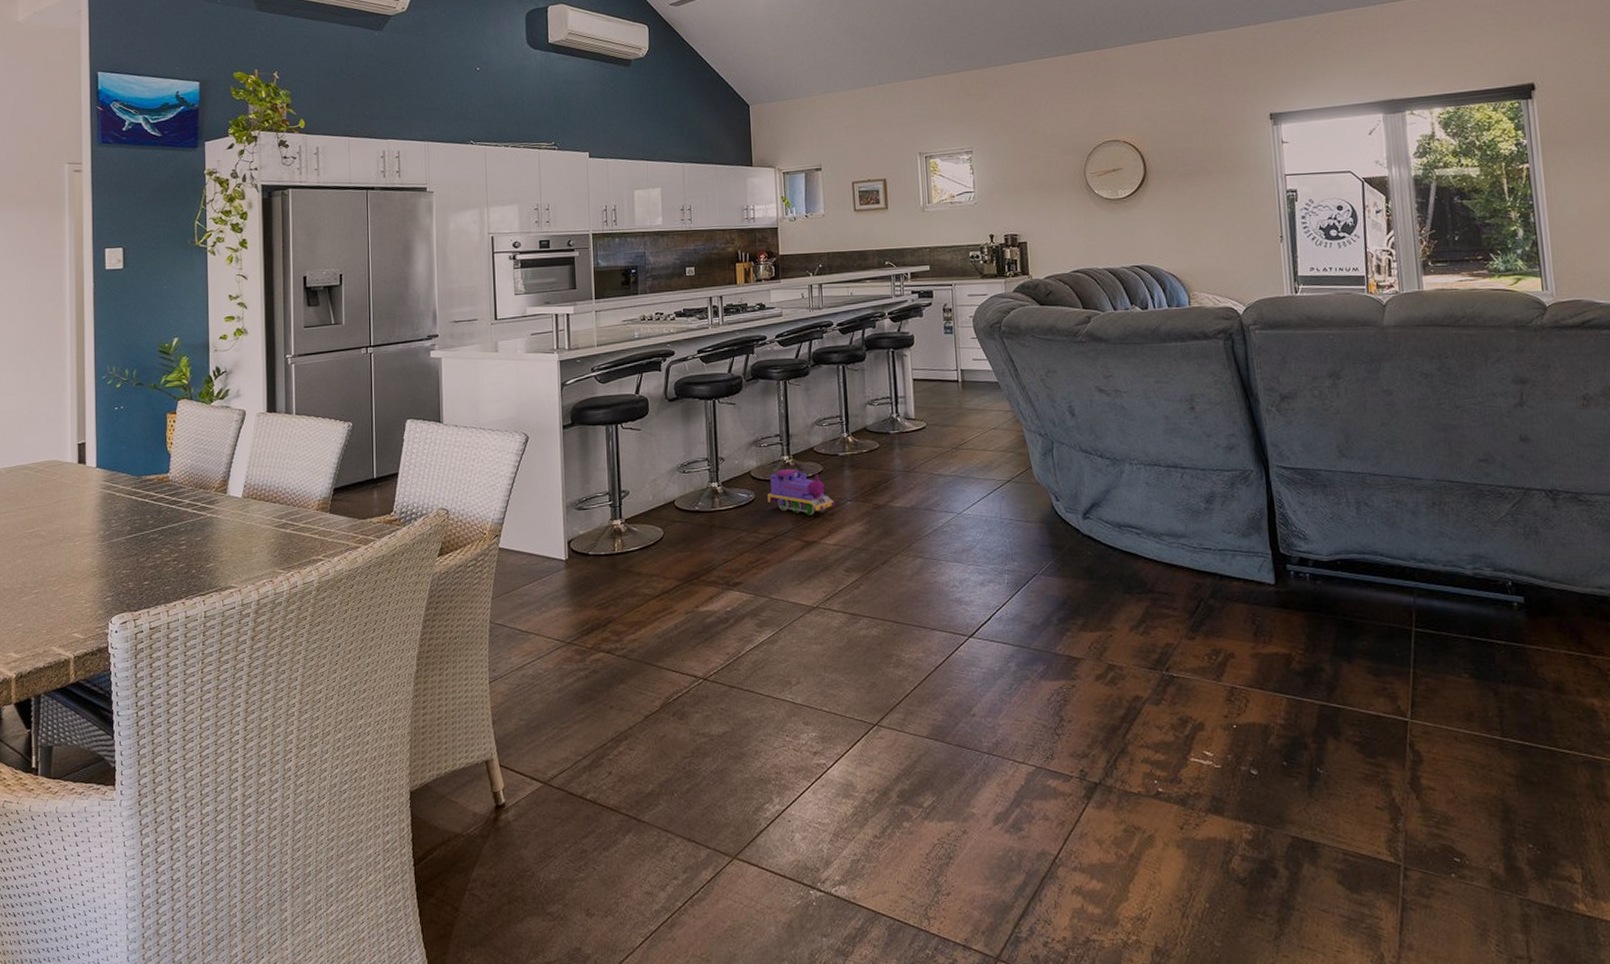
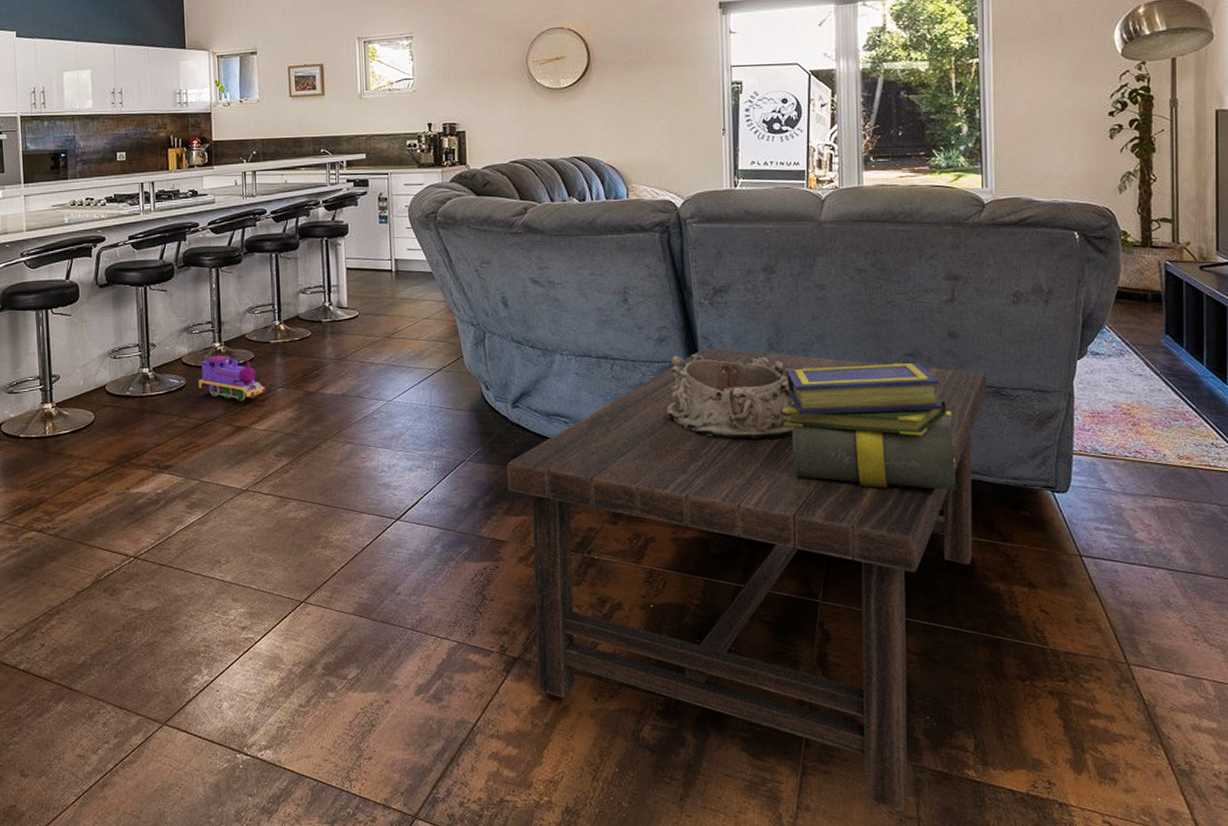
coffee table: none [1079,455,1564,952] -> present [506,347,986,813]
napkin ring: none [1239,461,1371,549] -> present [666,353,795,439]
stack of books: none [1356,468,1542,601] -> present [782,362,957,490]

